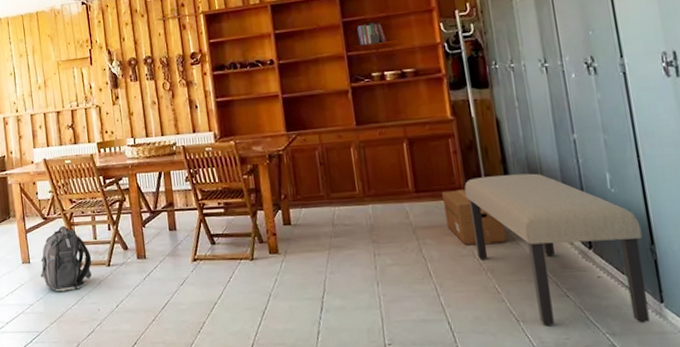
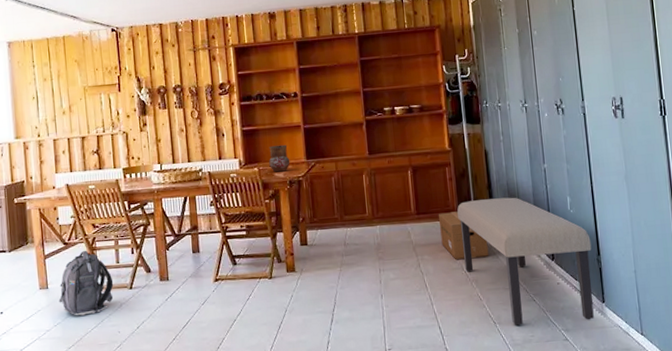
ceramic pitcher: none [245,116,269,146] -> present [269,144,290,173]
books: present [356,22,387,47] -> none [372,62,398,83]

